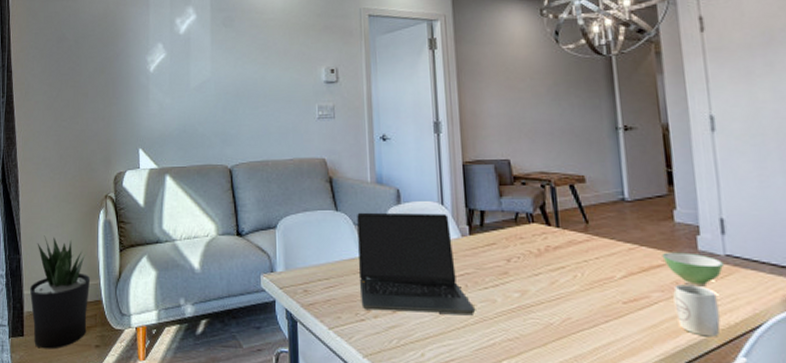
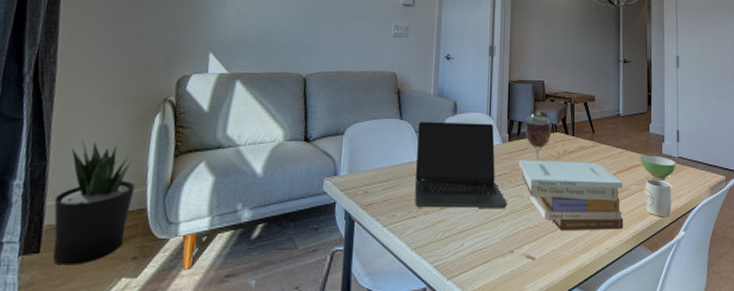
books: none [485,256,644,349] -> present [519,159,623,232]
wineglass: none [490,196,527,259] -> present [525,110,552,162]

